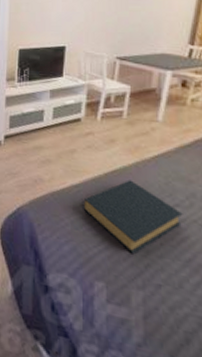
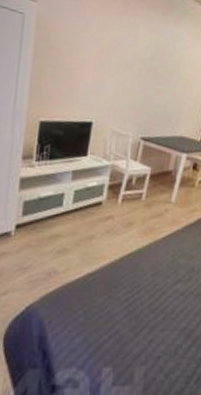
hardback book: present [83,179,183,255] -> none [97,261,183,333]

